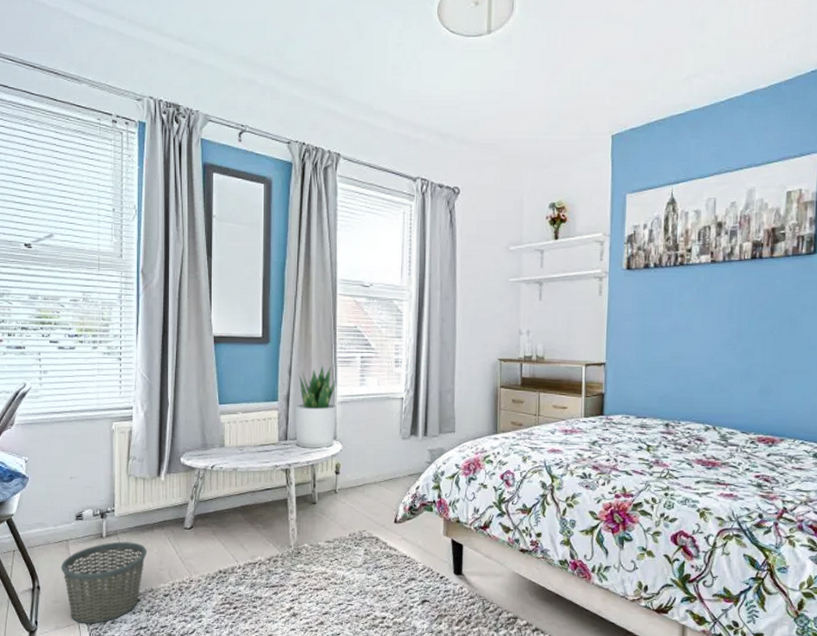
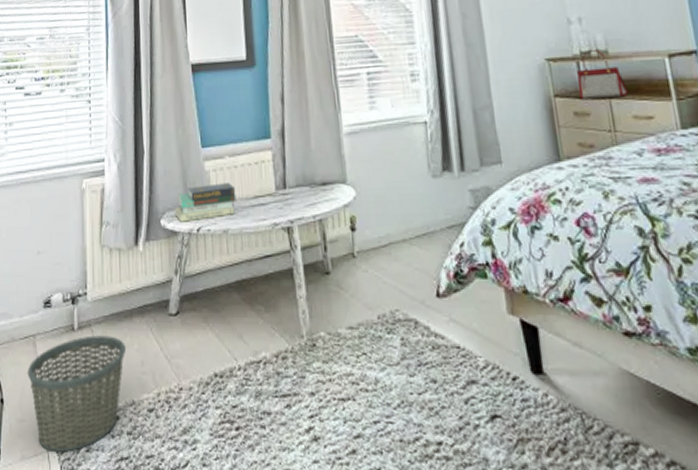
books: none [193,433,246,461] -> present [174,183,236,222]
planter: present [295,366,337,449] -> none [293,88,345,198]
handbag: none [518,355,554,392] -> present [577,49,629,101]

